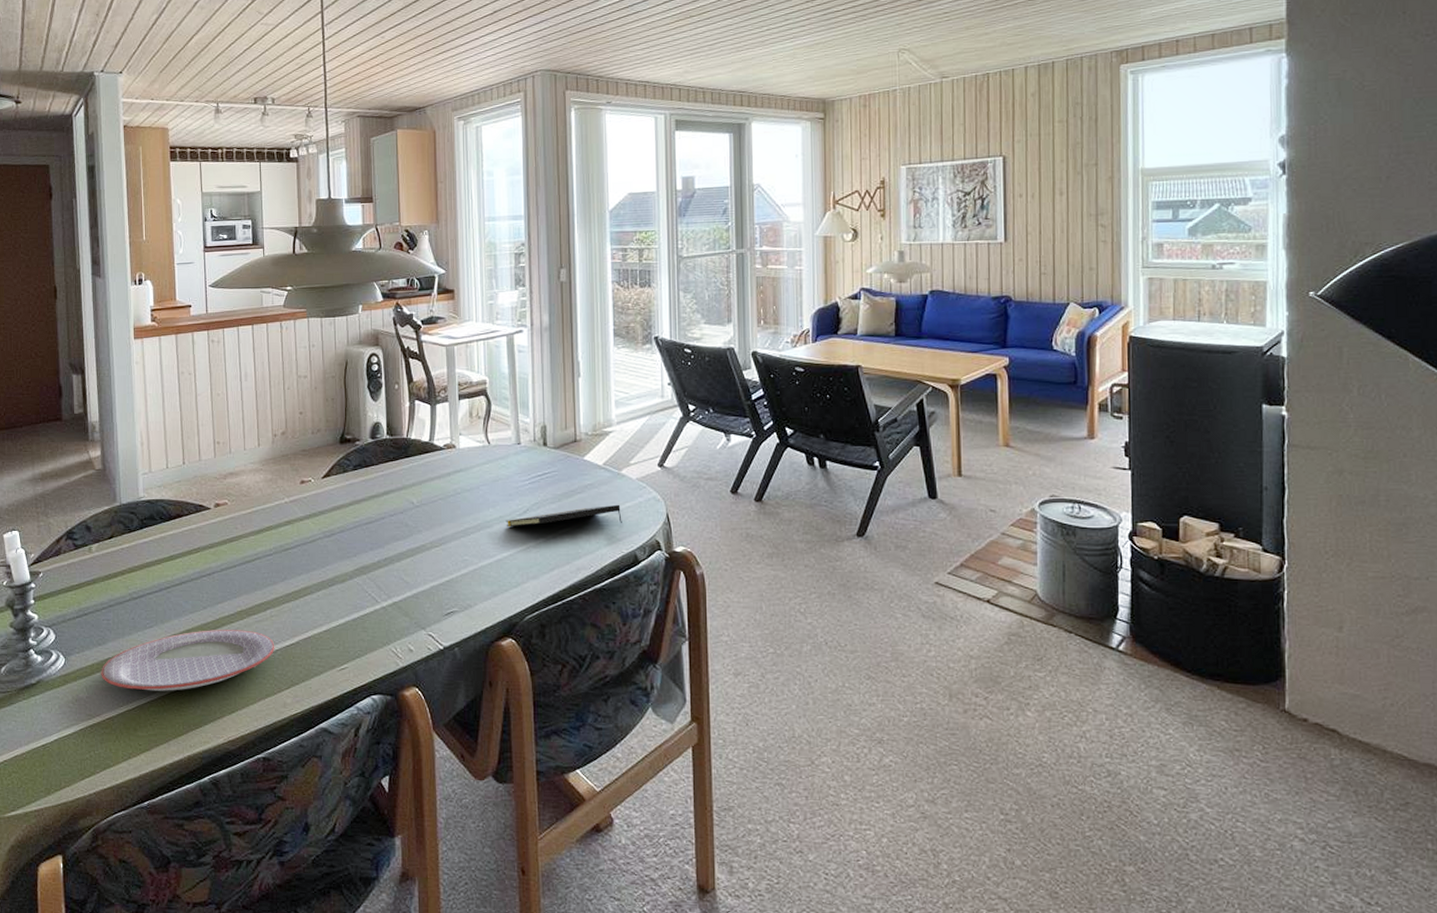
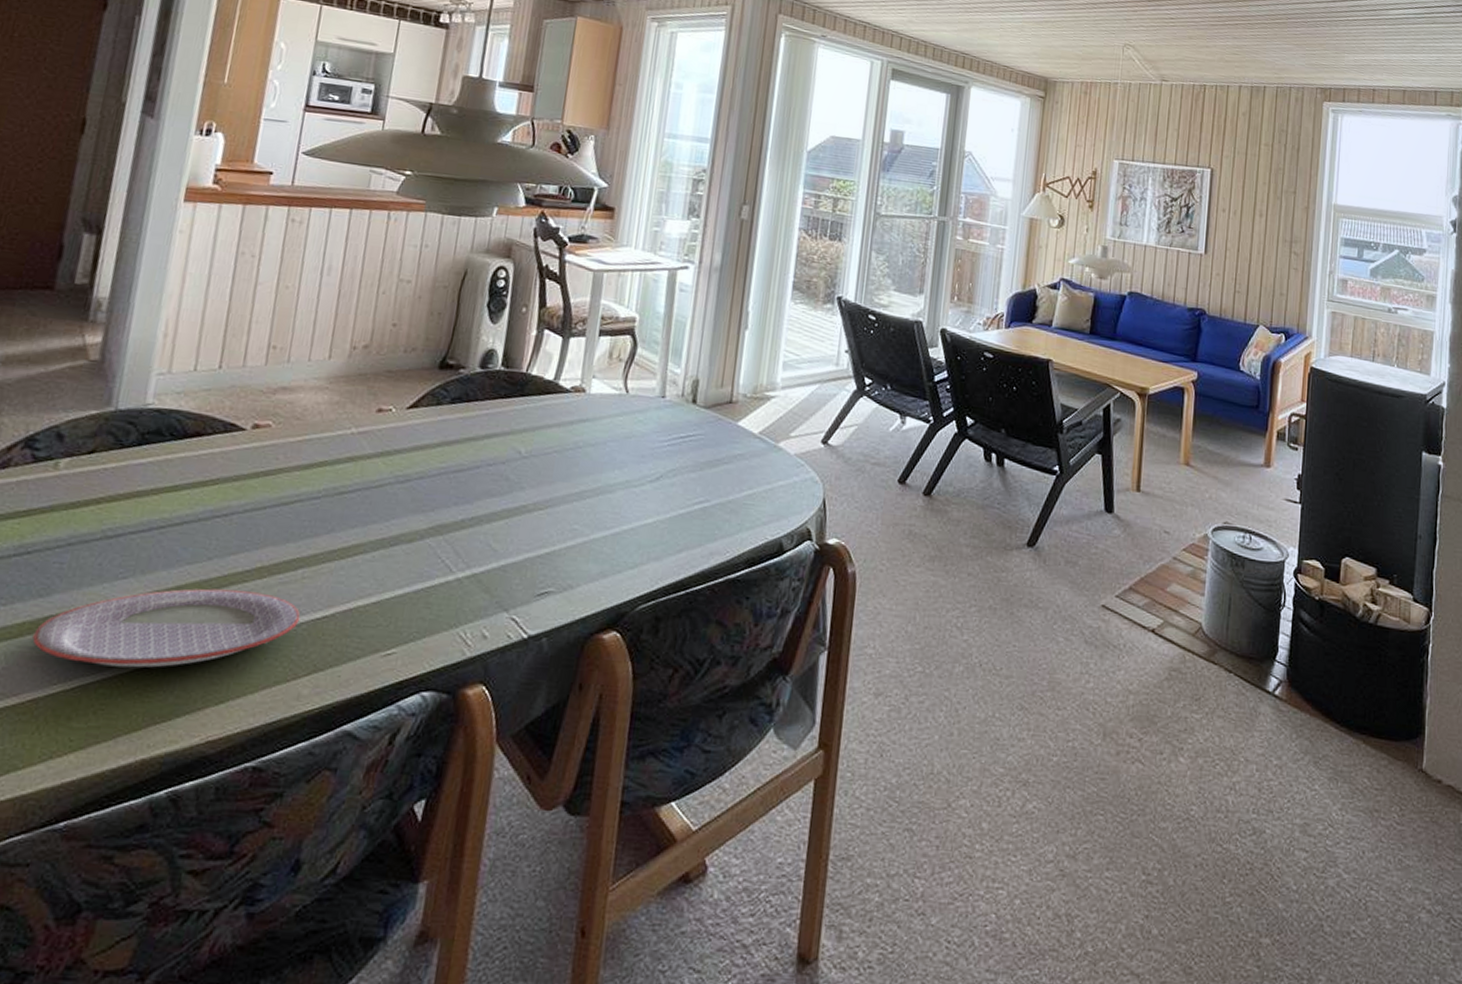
notepad: present [506,504,622,527] -> none [631,481,772,505]

